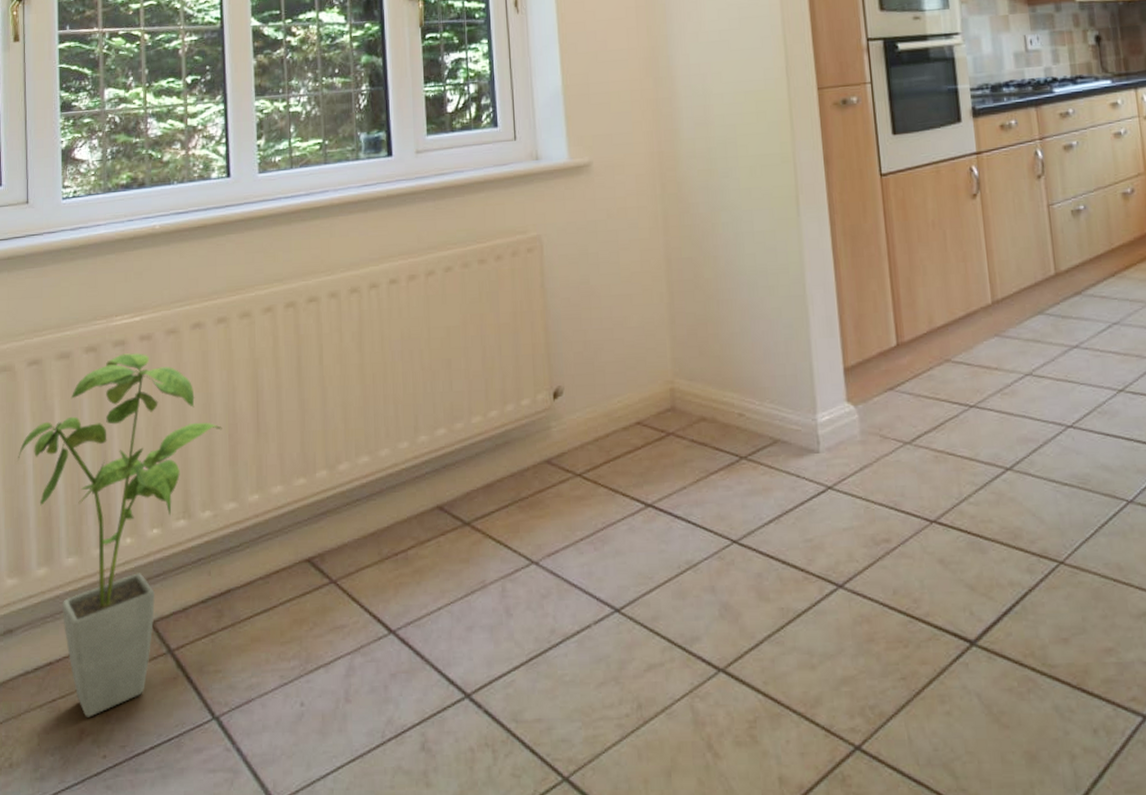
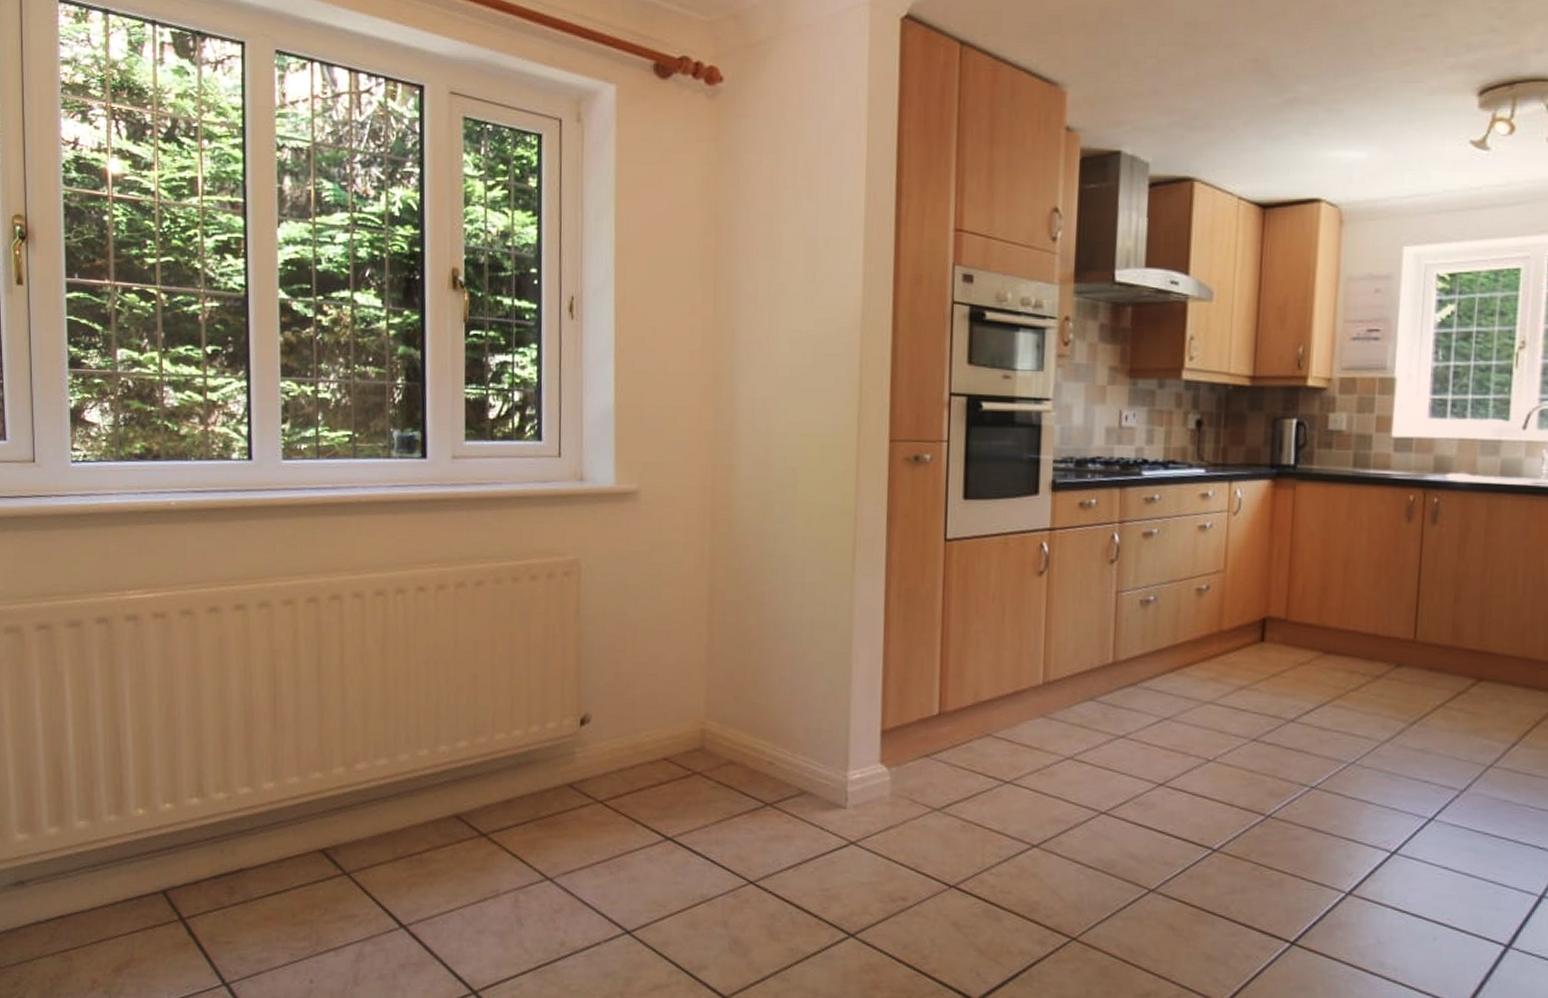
house plant: present [18,353,222,718] -> none [27,629,238,970]

